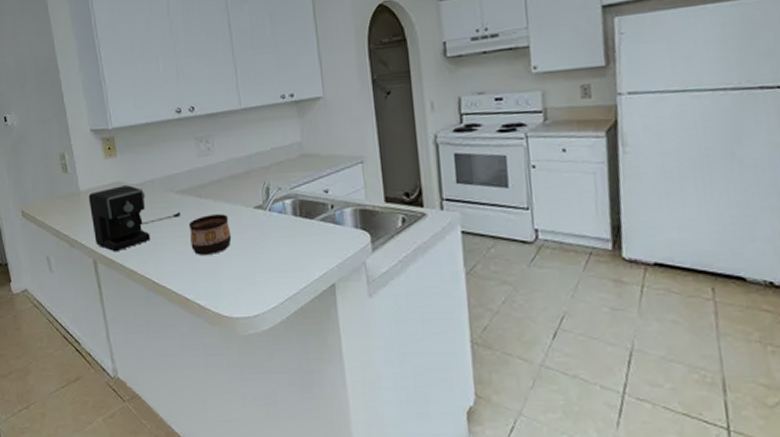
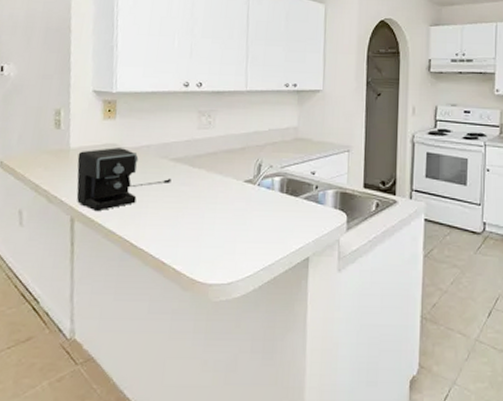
cup: present [188,214,232,255] -> none [176,184,219,222]

